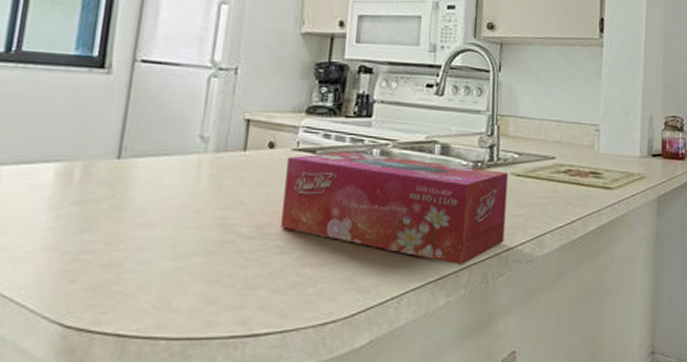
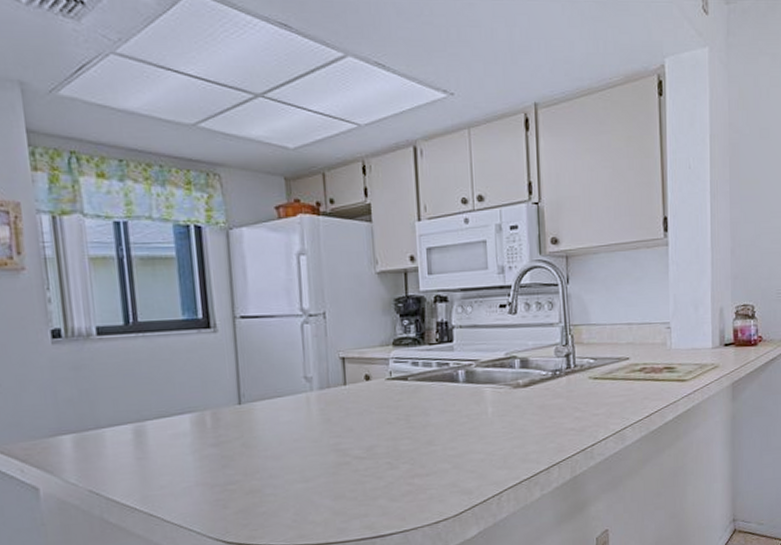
tissue box: present [281,151,508,266] -> none [384,374,588,463]

